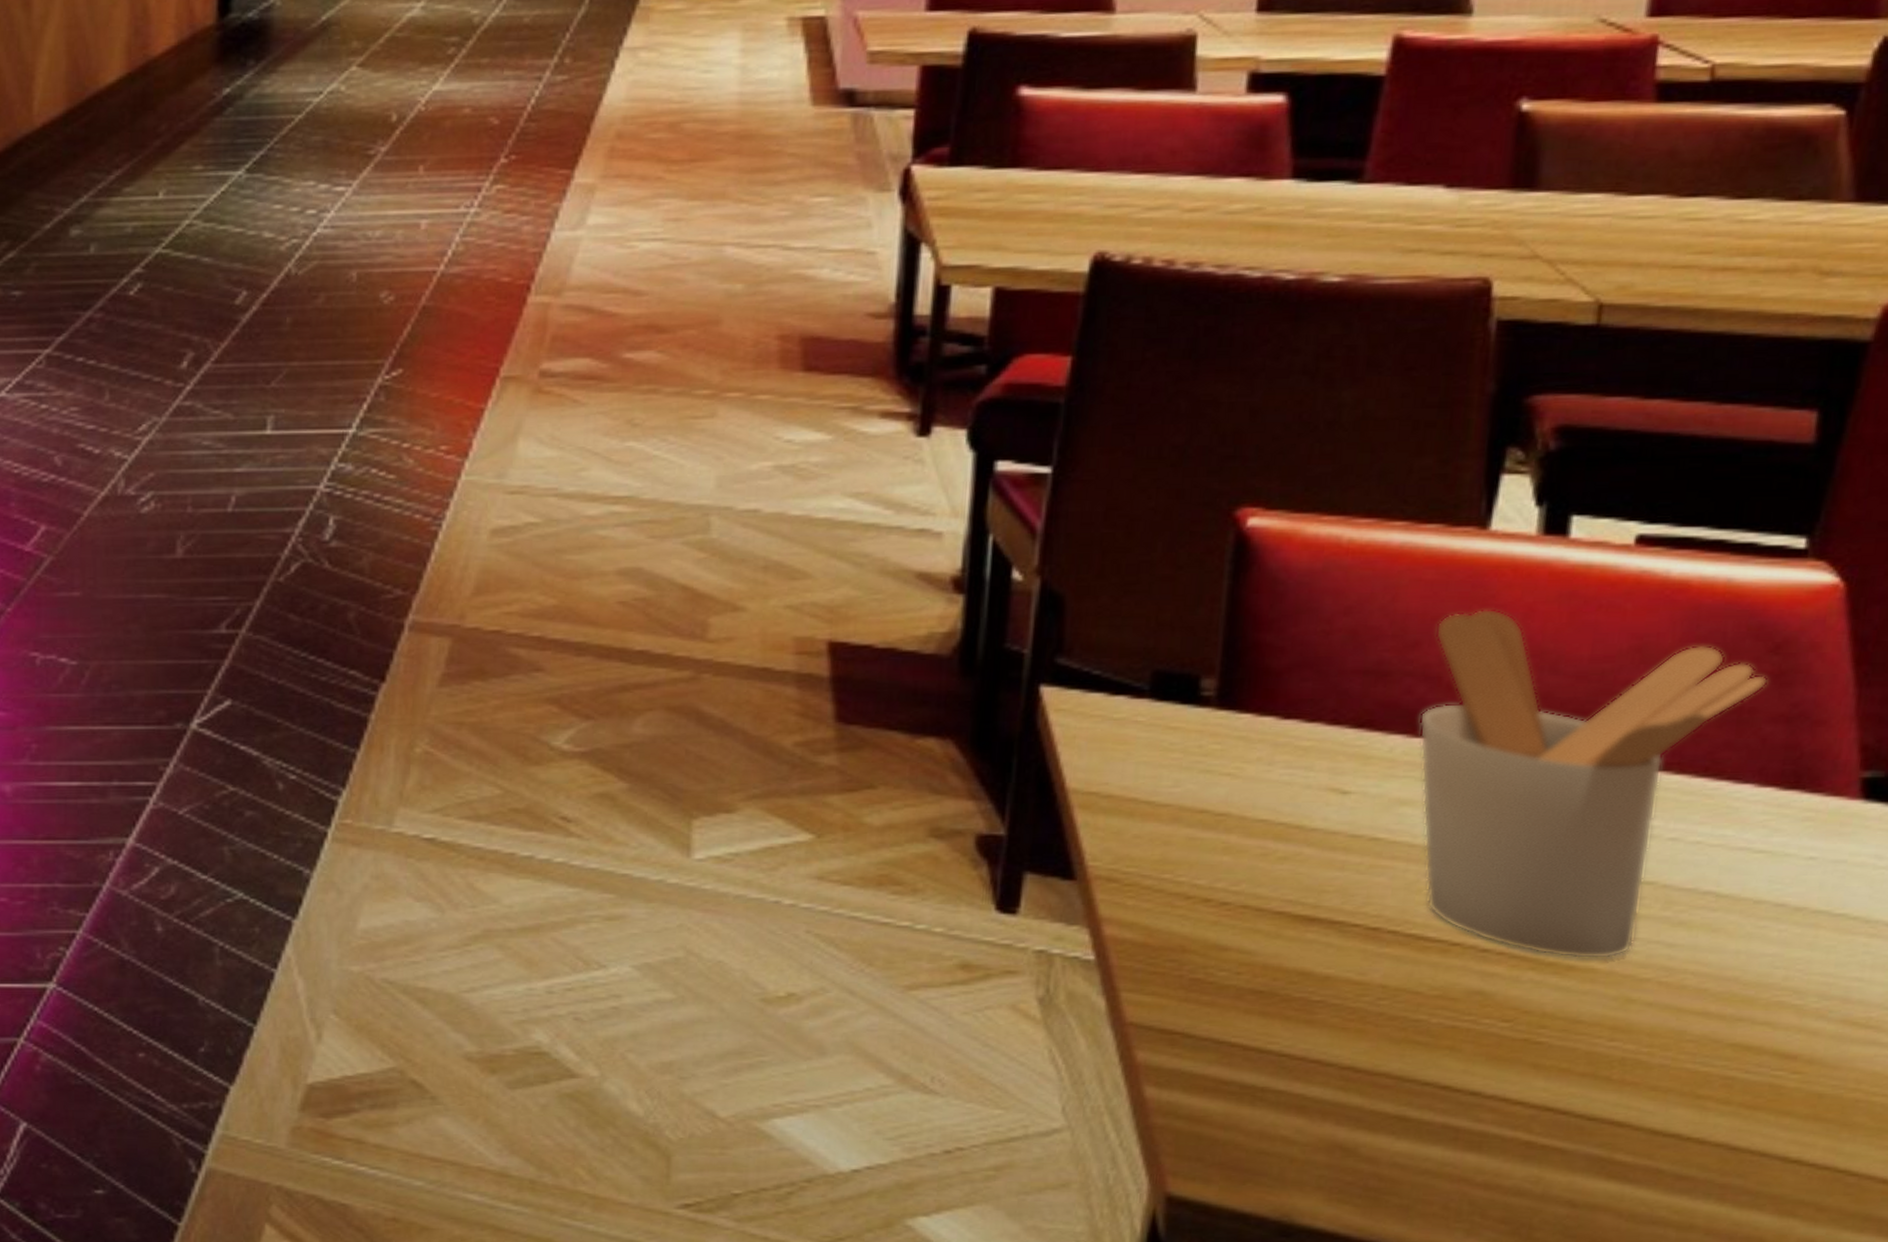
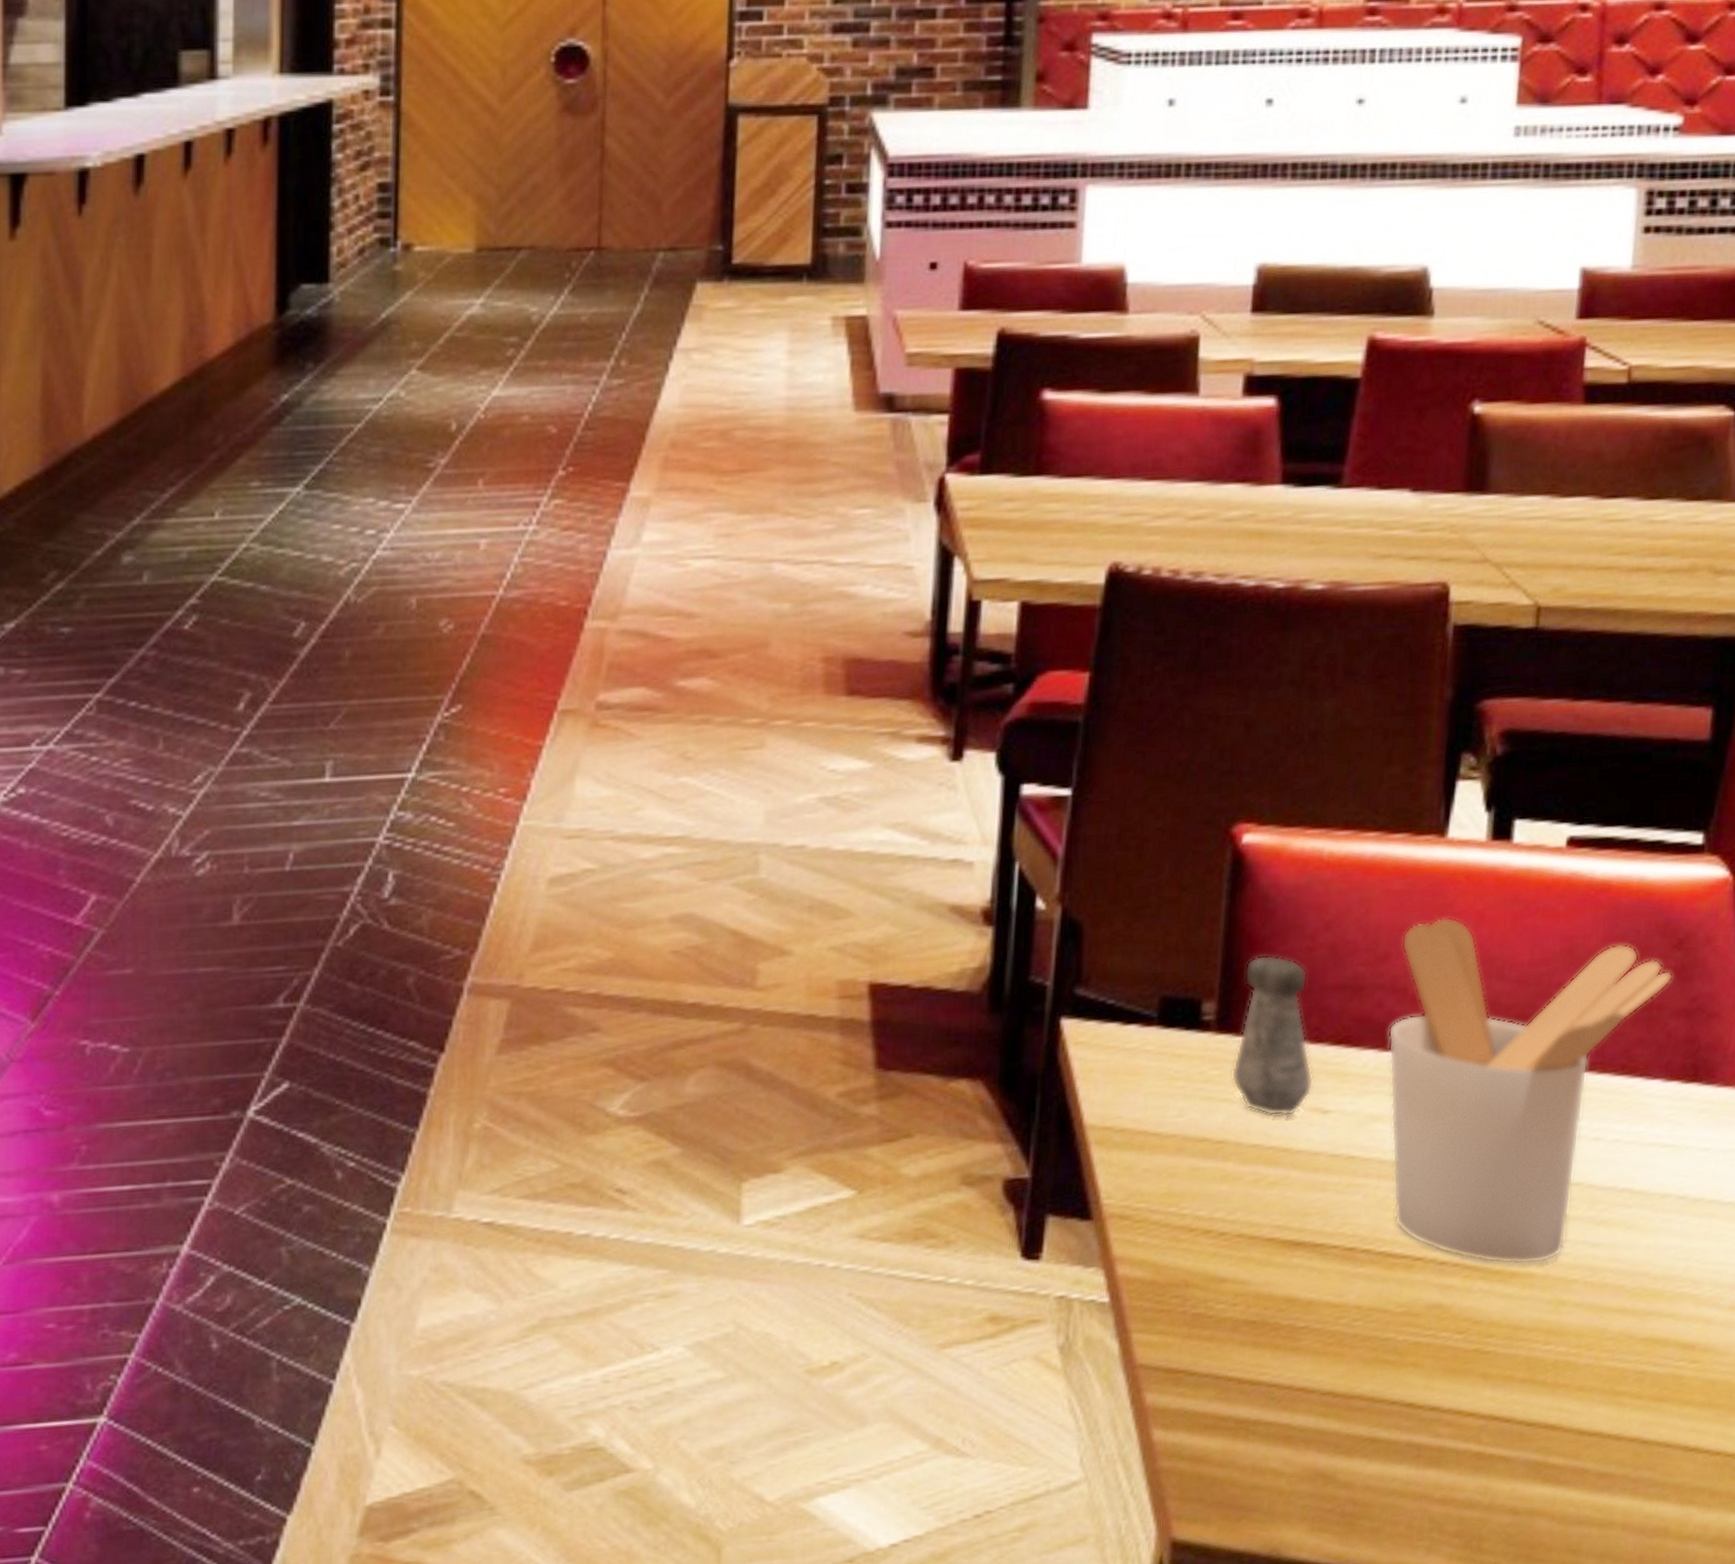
salt shaker: none [1234,636,1331,795] -> present [1231,955,1314,1117]

